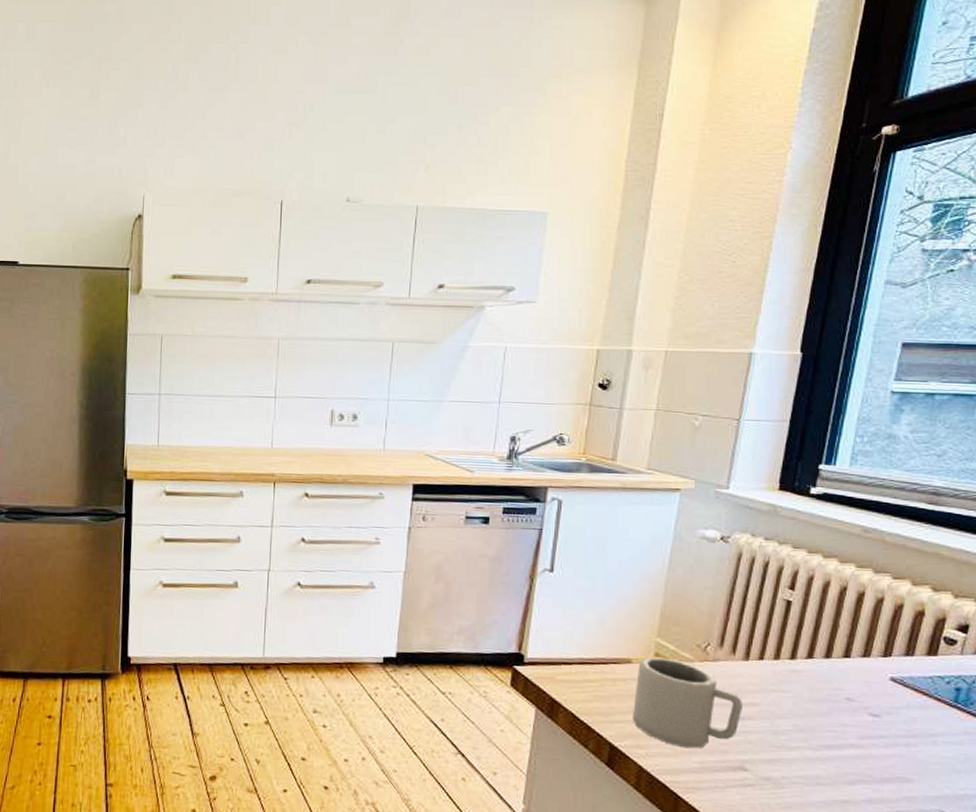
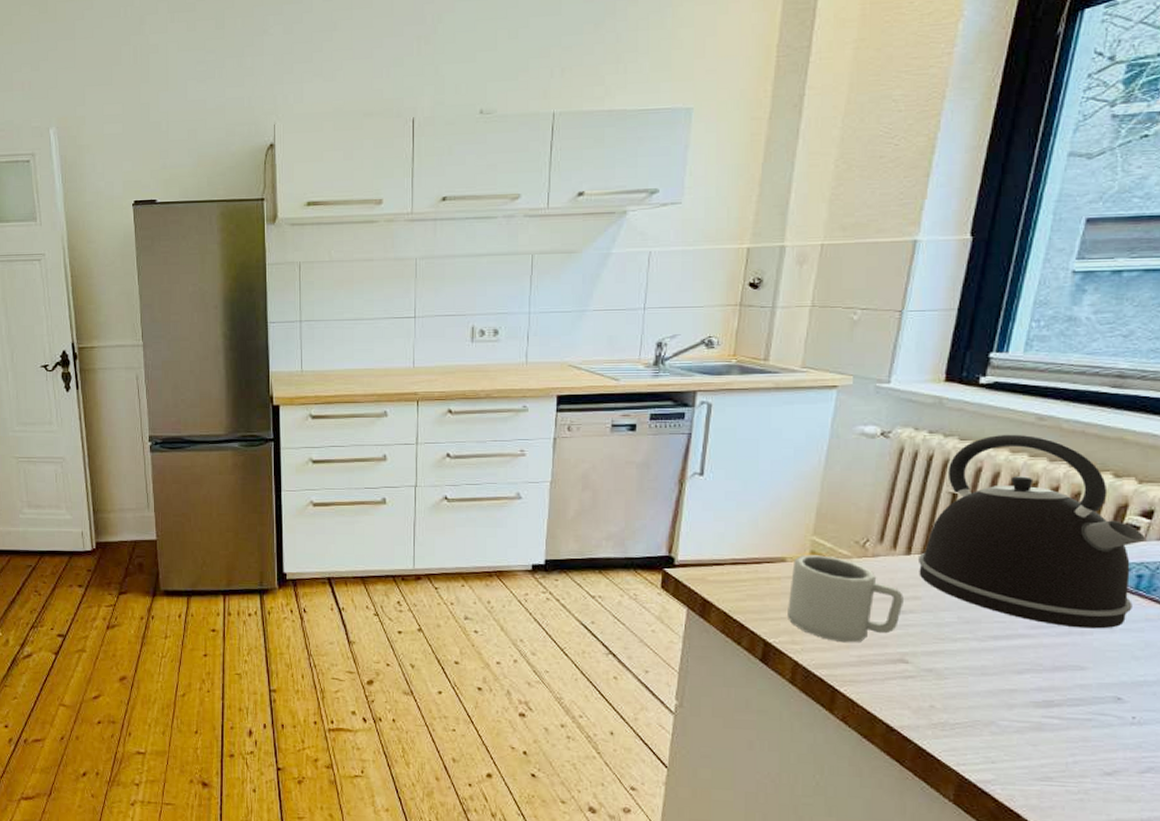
kettle: none [755,544,962,741] -> present [917,434,1145,629]

